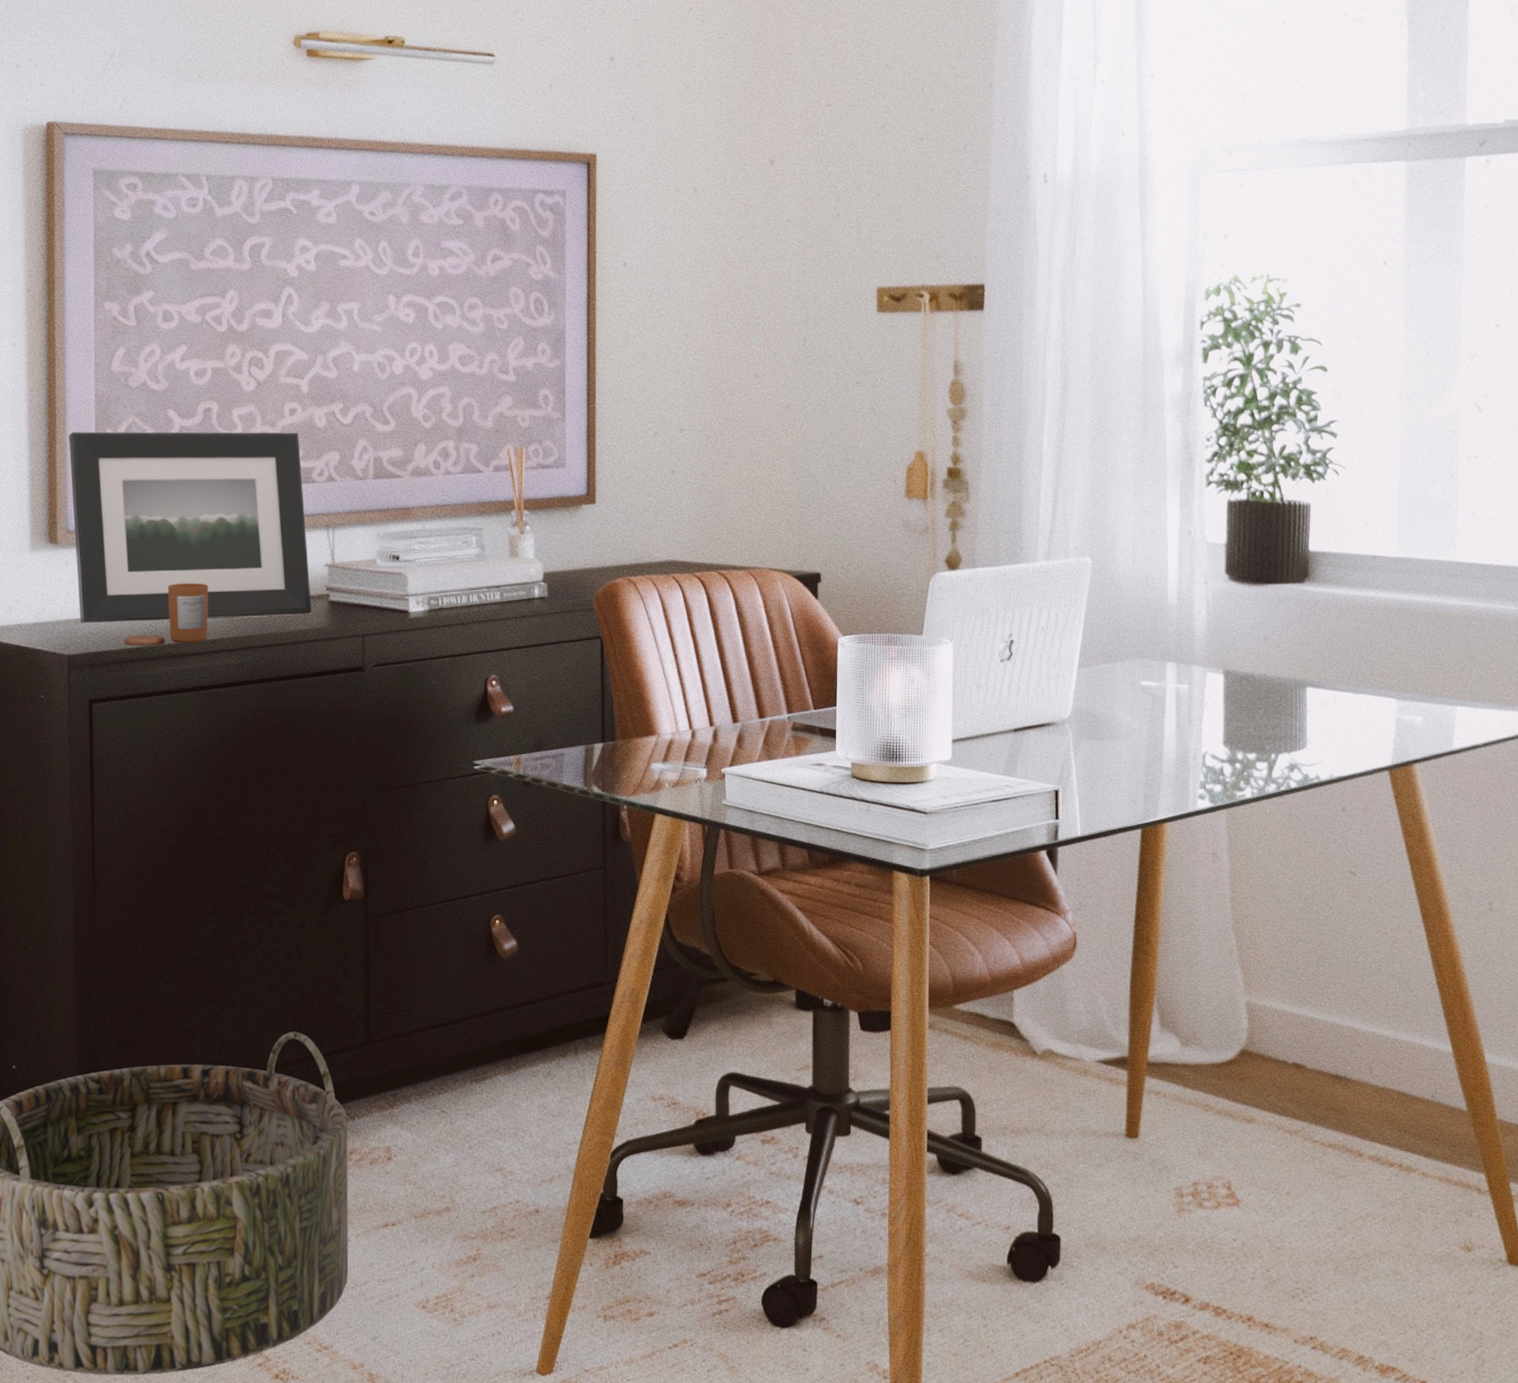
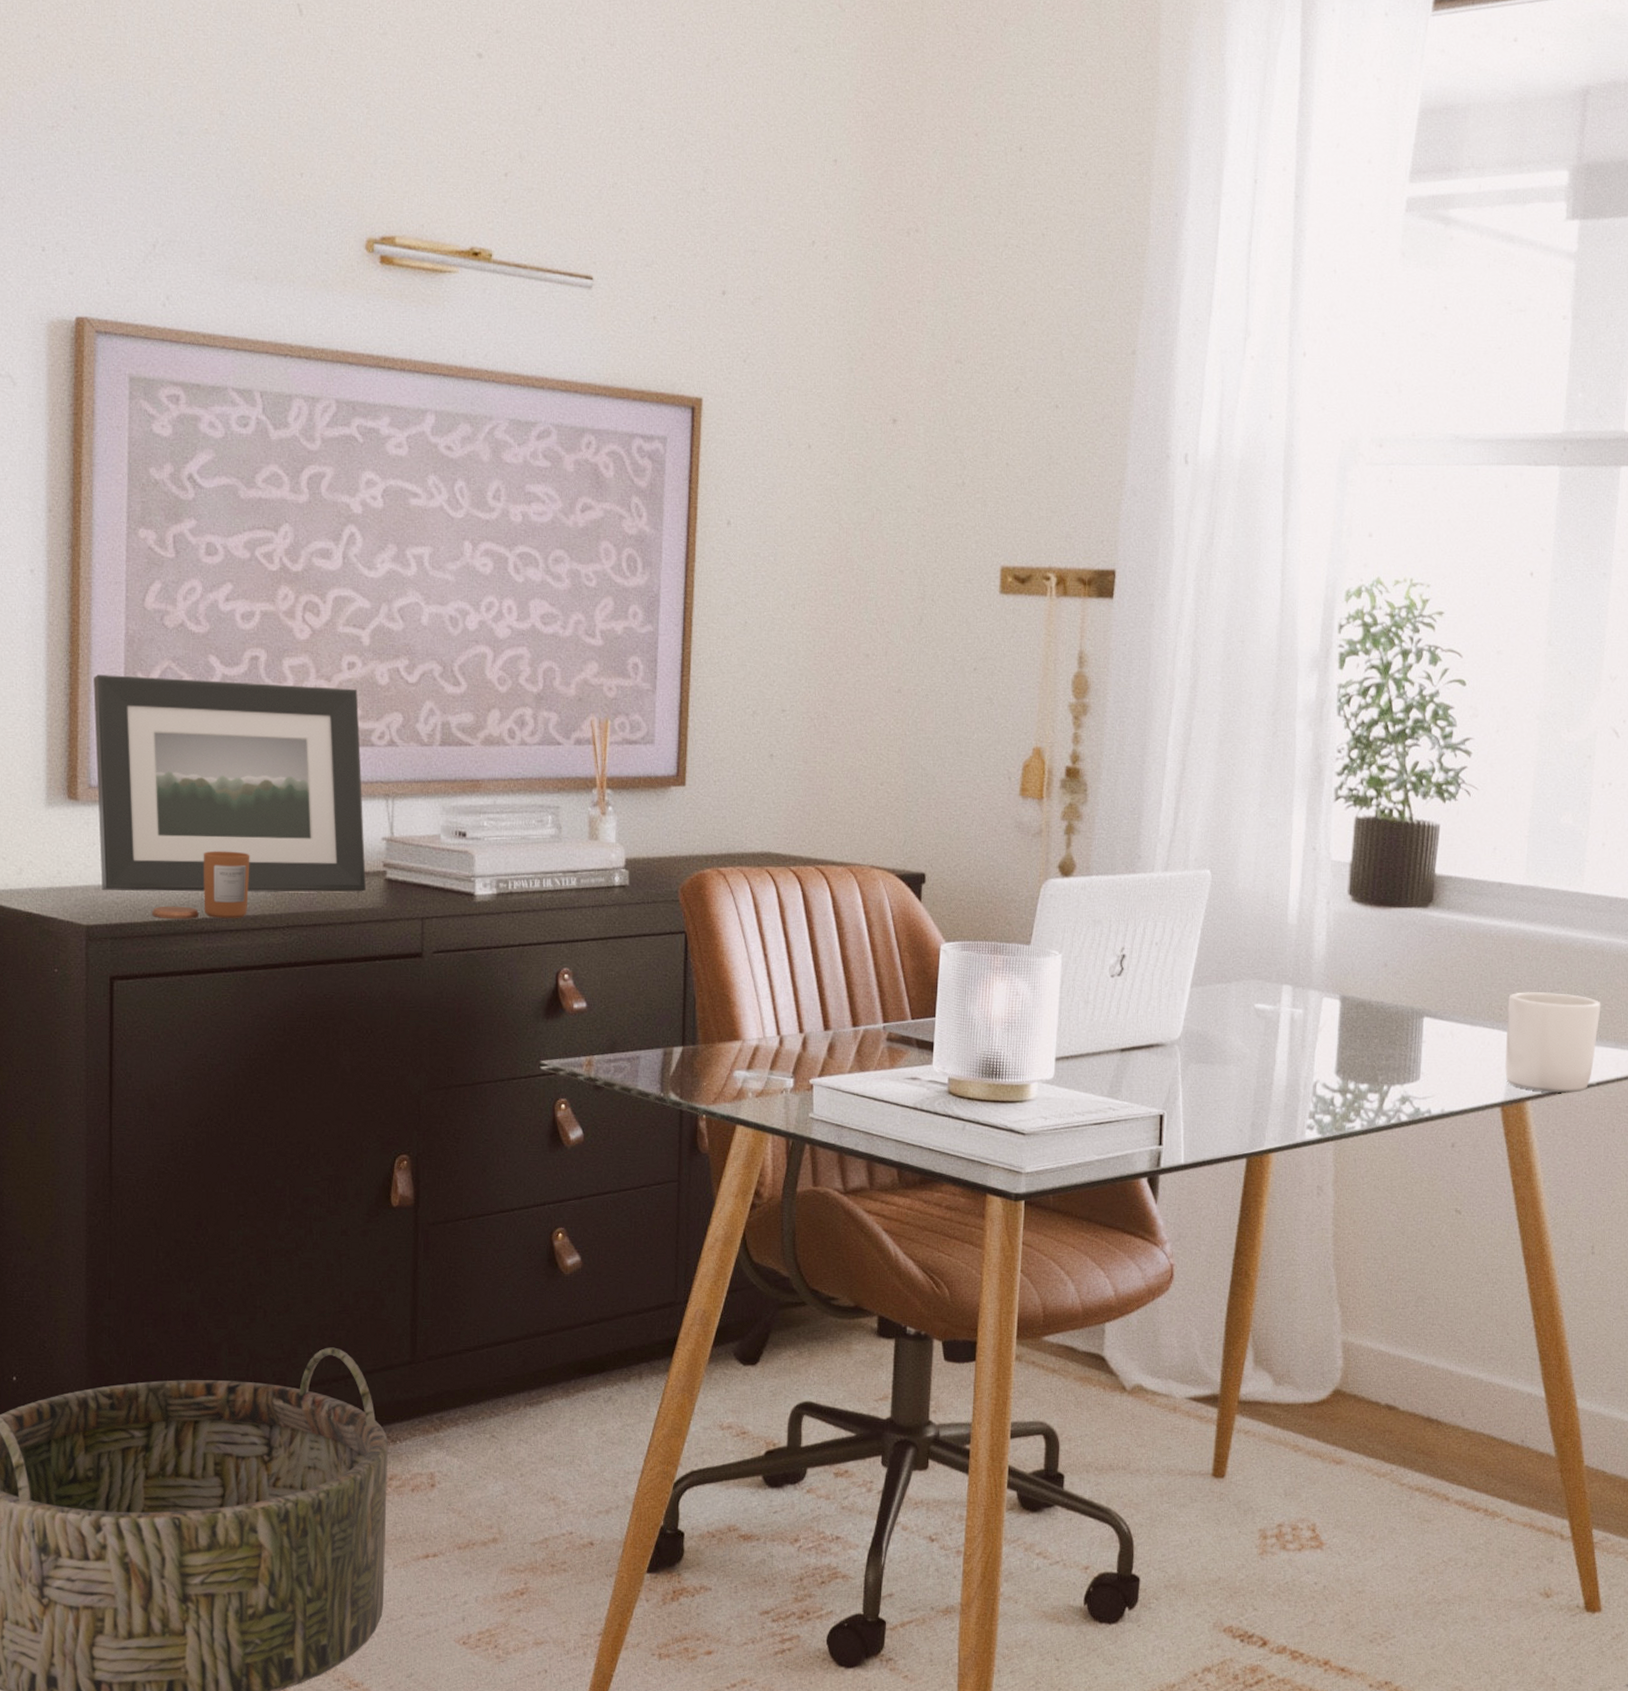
mug: none [1389,658,1483,756] -> present [1504,992,1601,1094]

